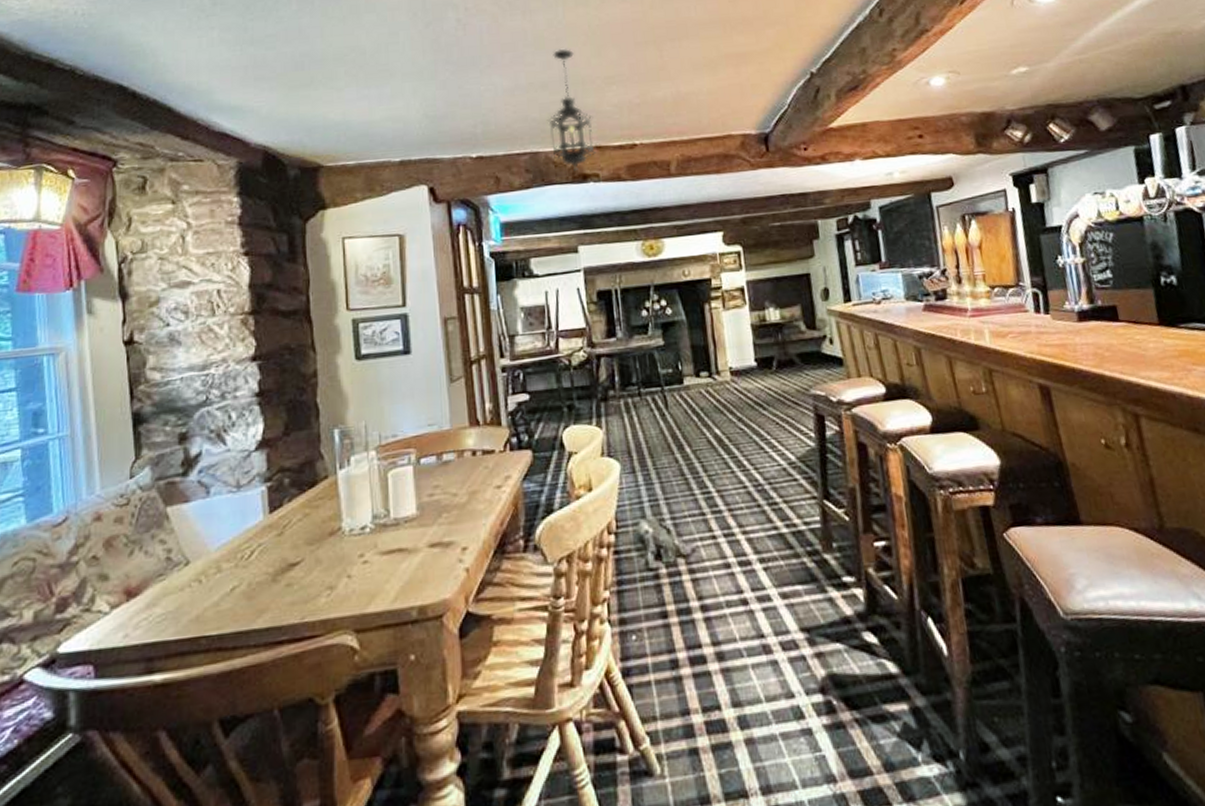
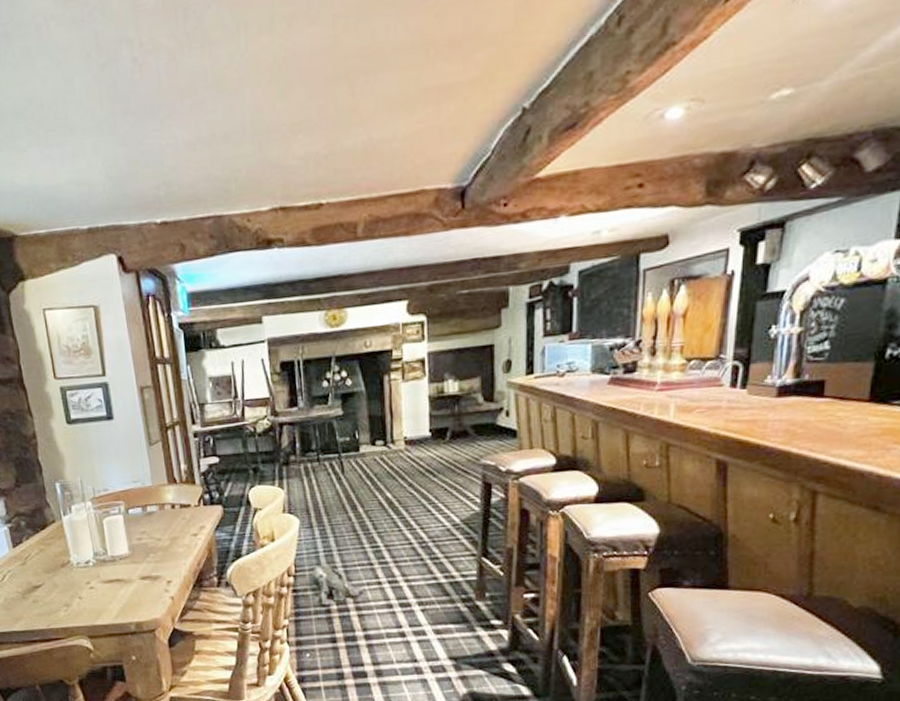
hanging lantern: present [547,48,597,172] -> none [230,90,281,237]

